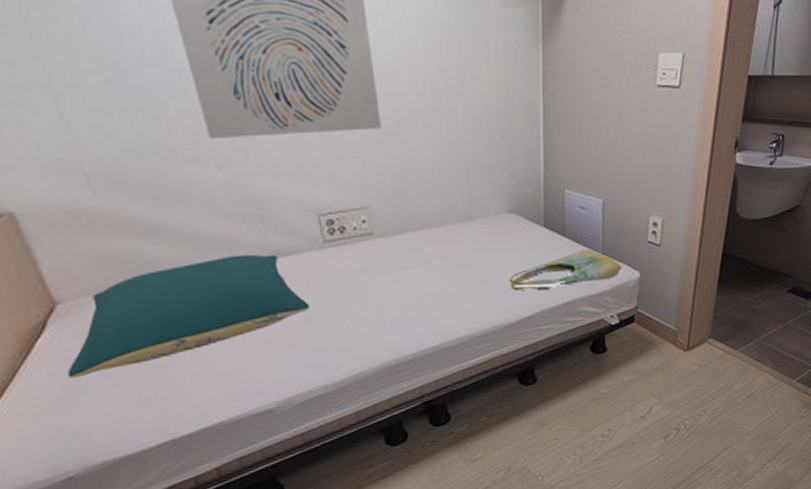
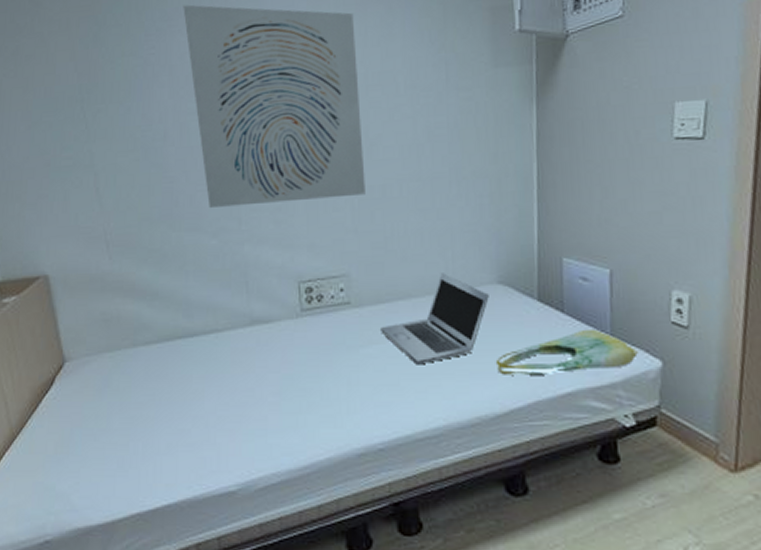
pillow: present [67,254,309,378] -> none [63,320,281,436]
laptop: none [404,204,503,287] -> present [381,273,489,365]

